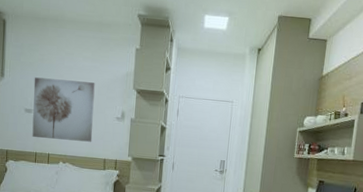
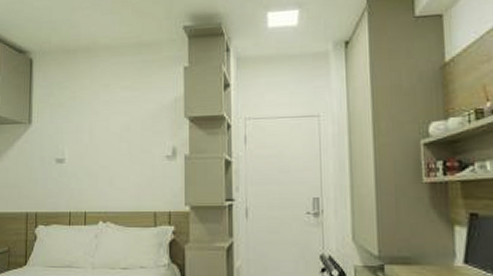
wall art: present [32,77,95,142] -> none [65,116,138,194]

